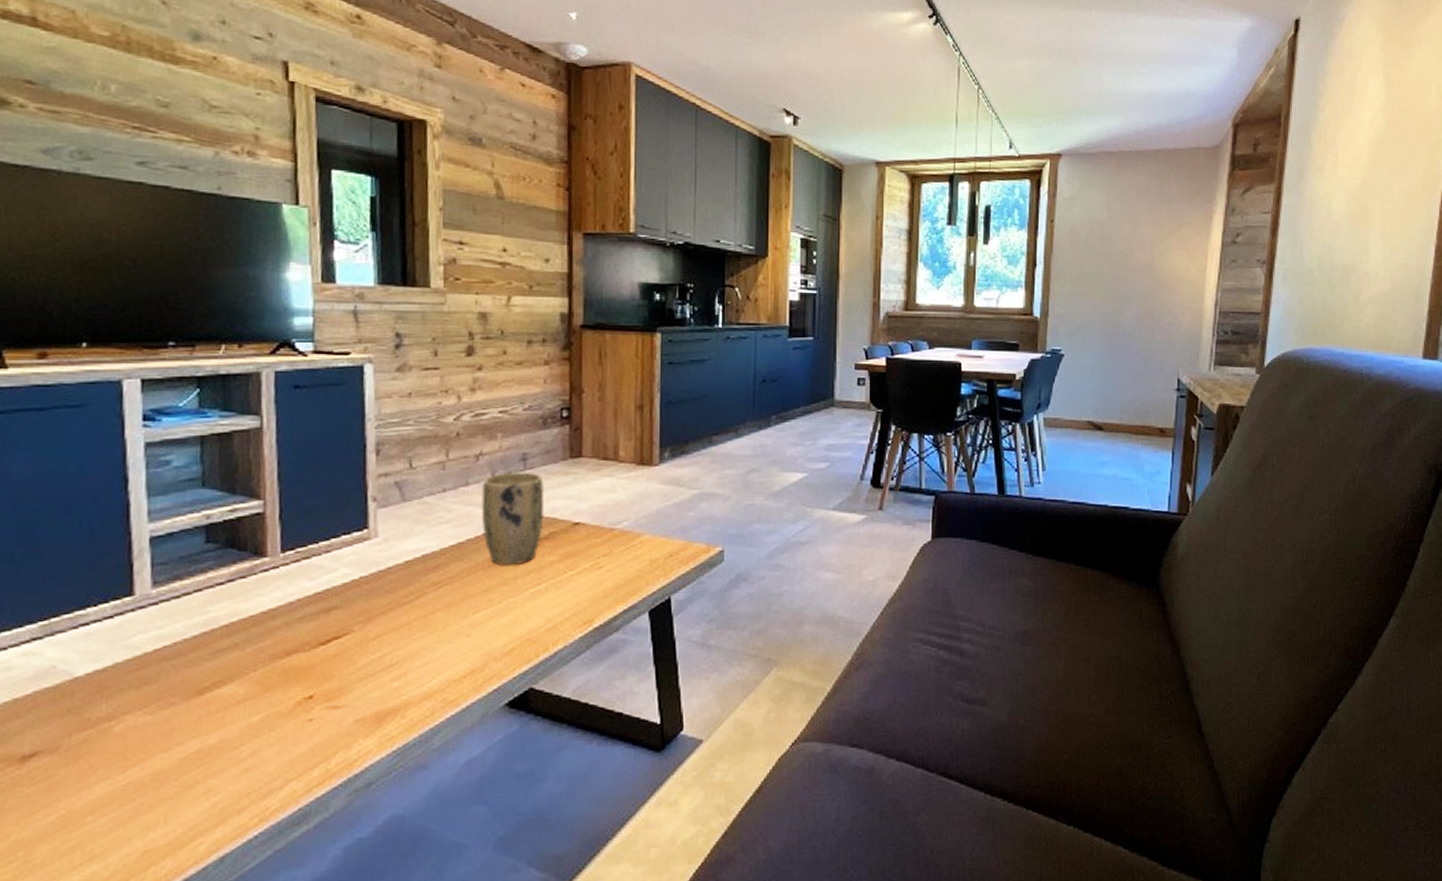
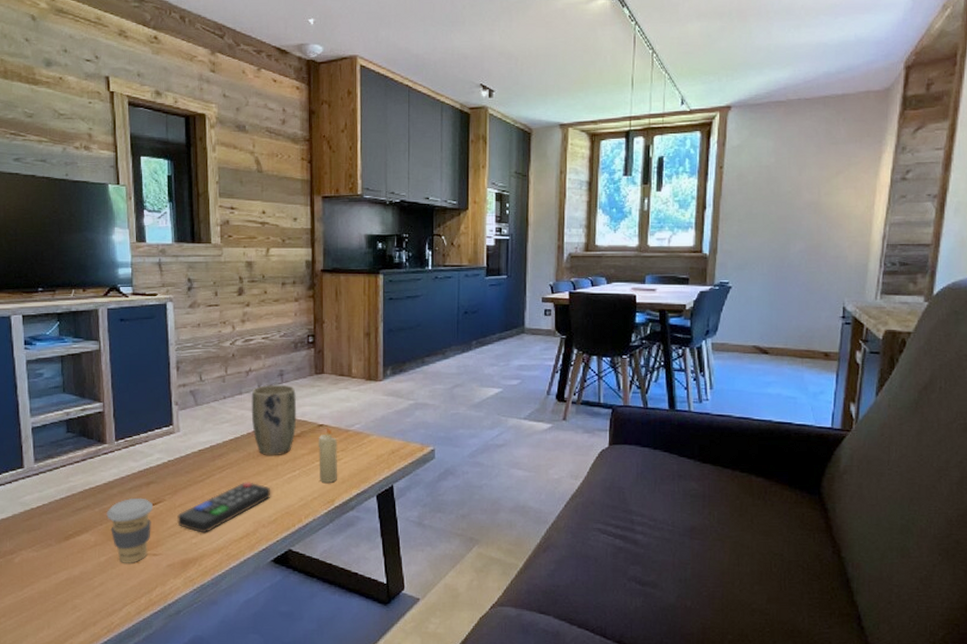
coffee cup: none [263,629,335,723] -> present [106,497,153,563]
remote control: none [371,601,507,674] -> present [177,482,271,533]
candle: none [572,525,599,598] -> present [318,426,338,483]

